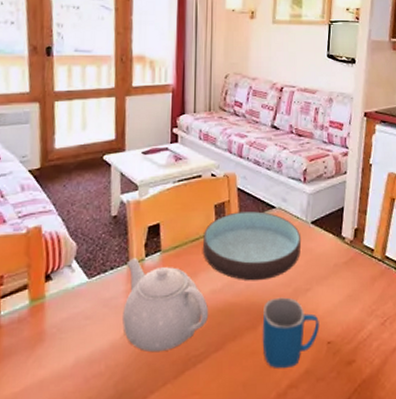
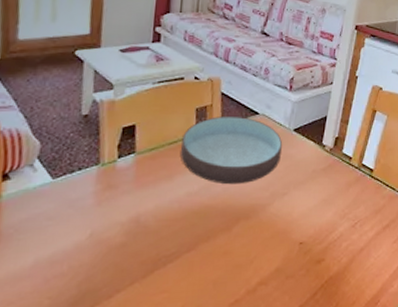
teapot: present [122,258,209,353] -> none [89,159,183,253]
mug: present [262,297,319,369] -> none [235,200,293,268]

